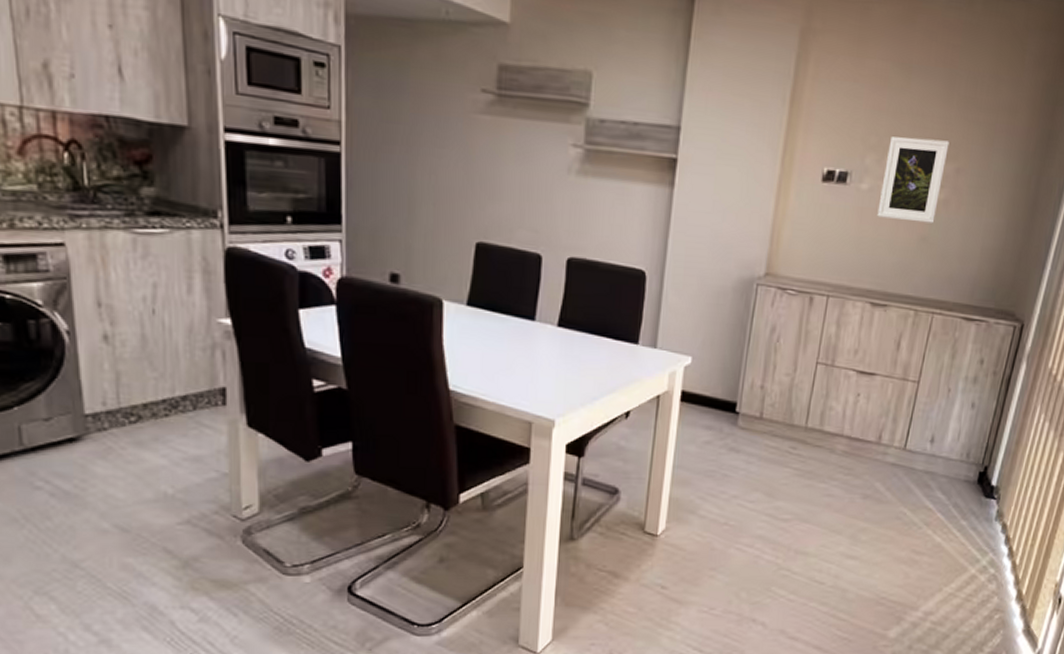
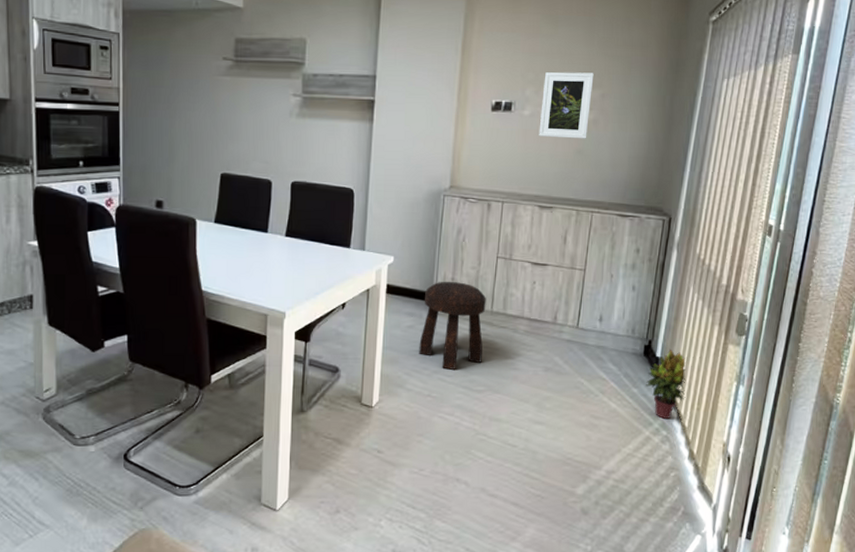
stool: none [716,389,801,494] -> present [419,281,486,370]
potted plant: none [976,476,1024,555] -> present [646,349,686,419]

